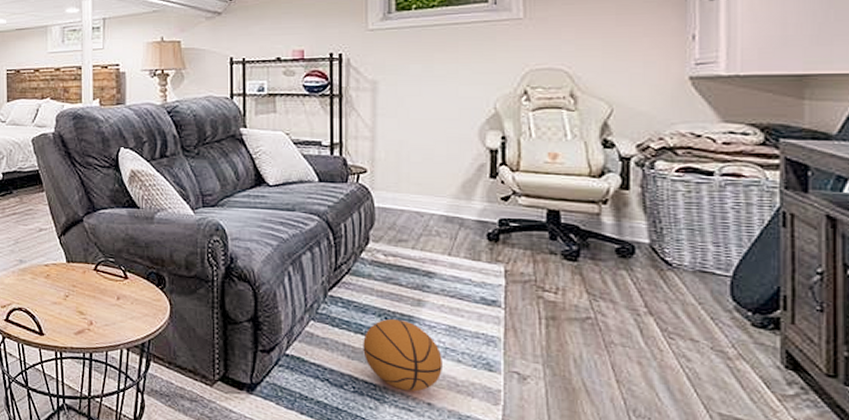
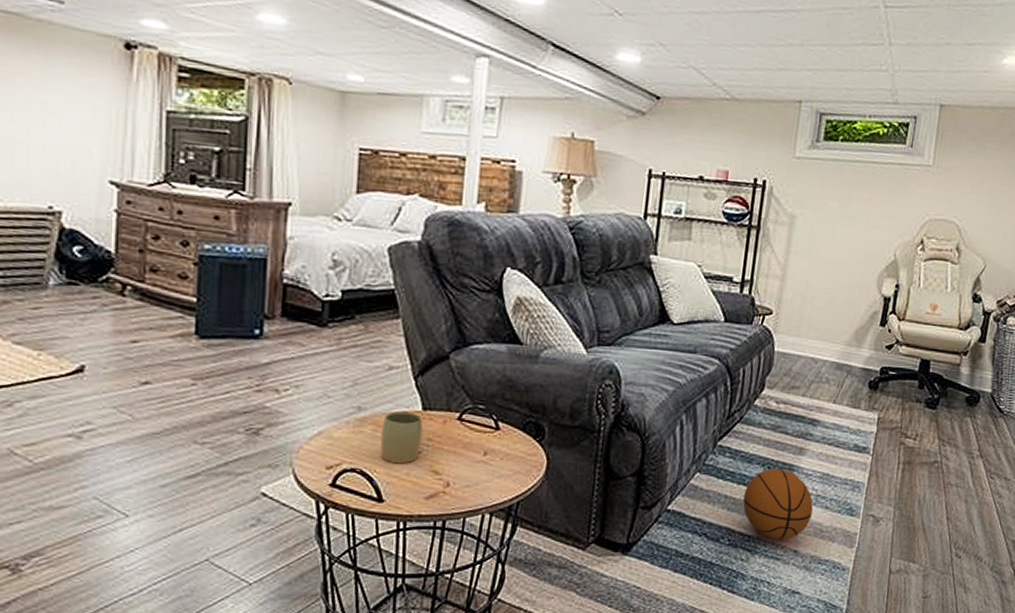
mug: none [37,263,69,304] -> present [380,411,423,463]

